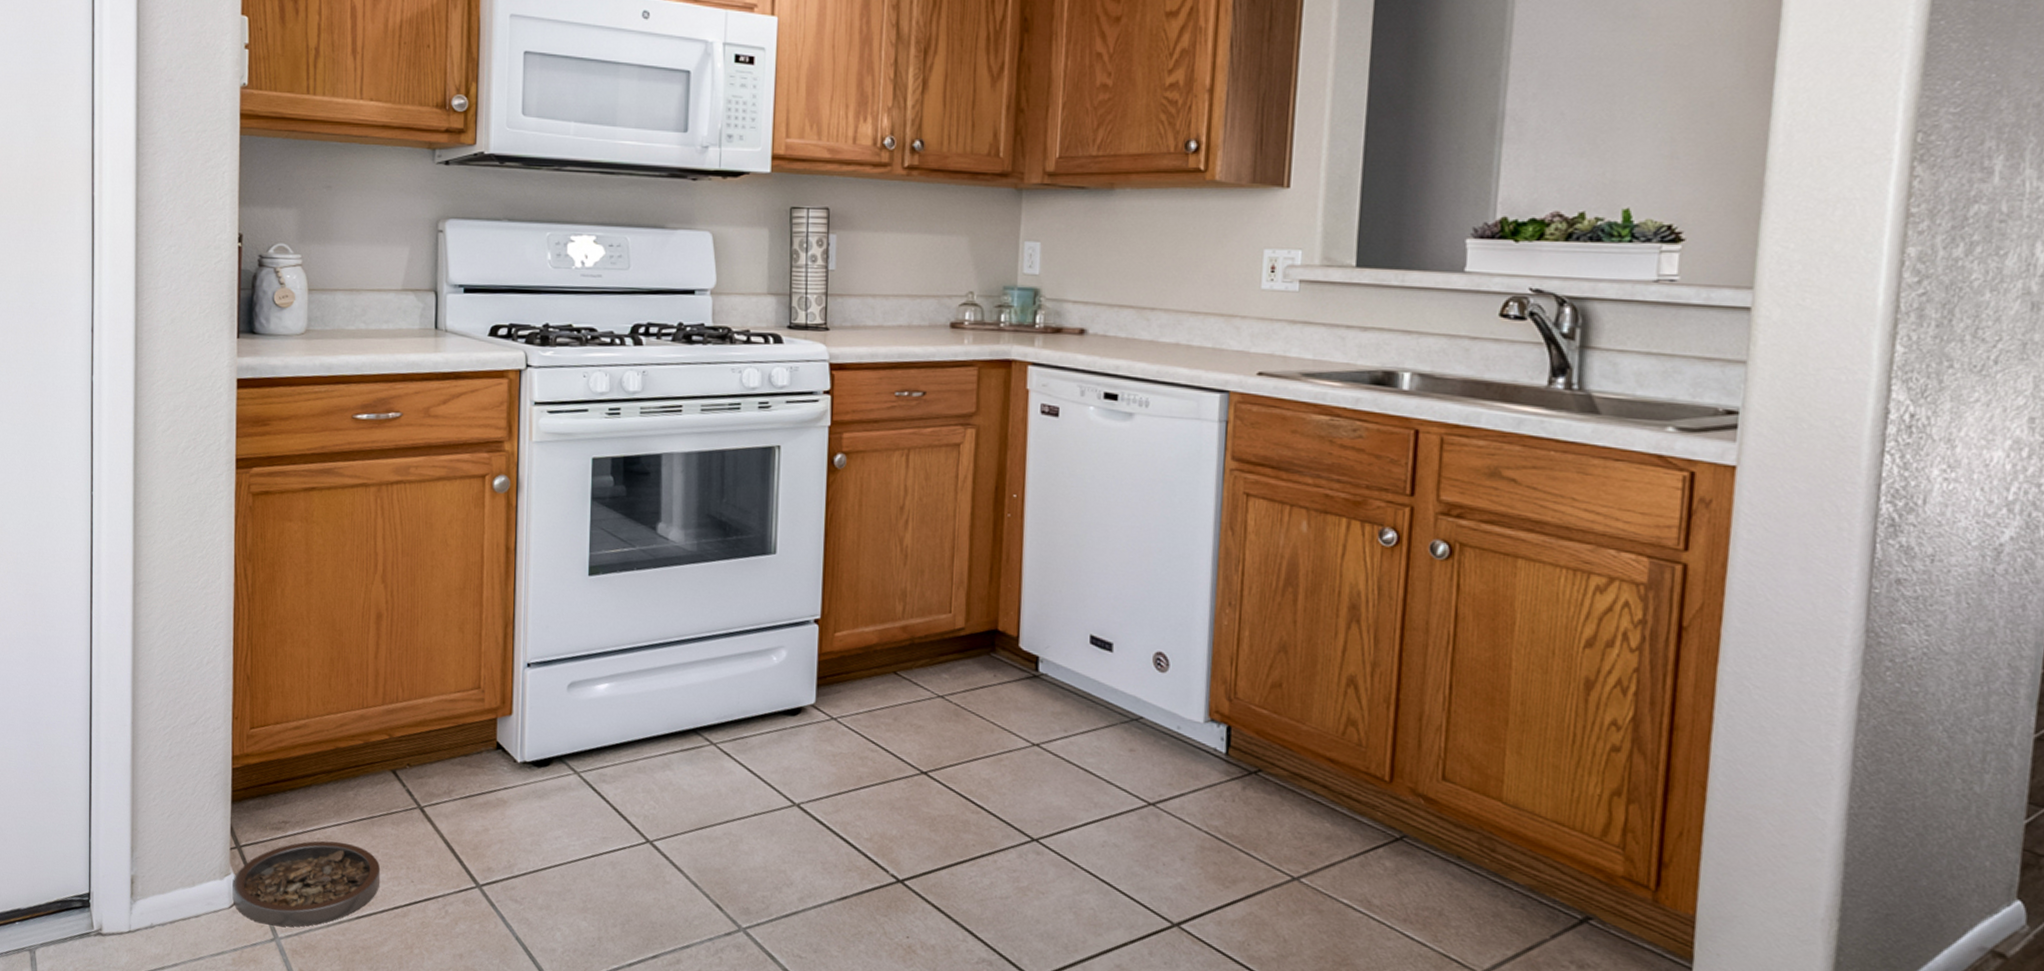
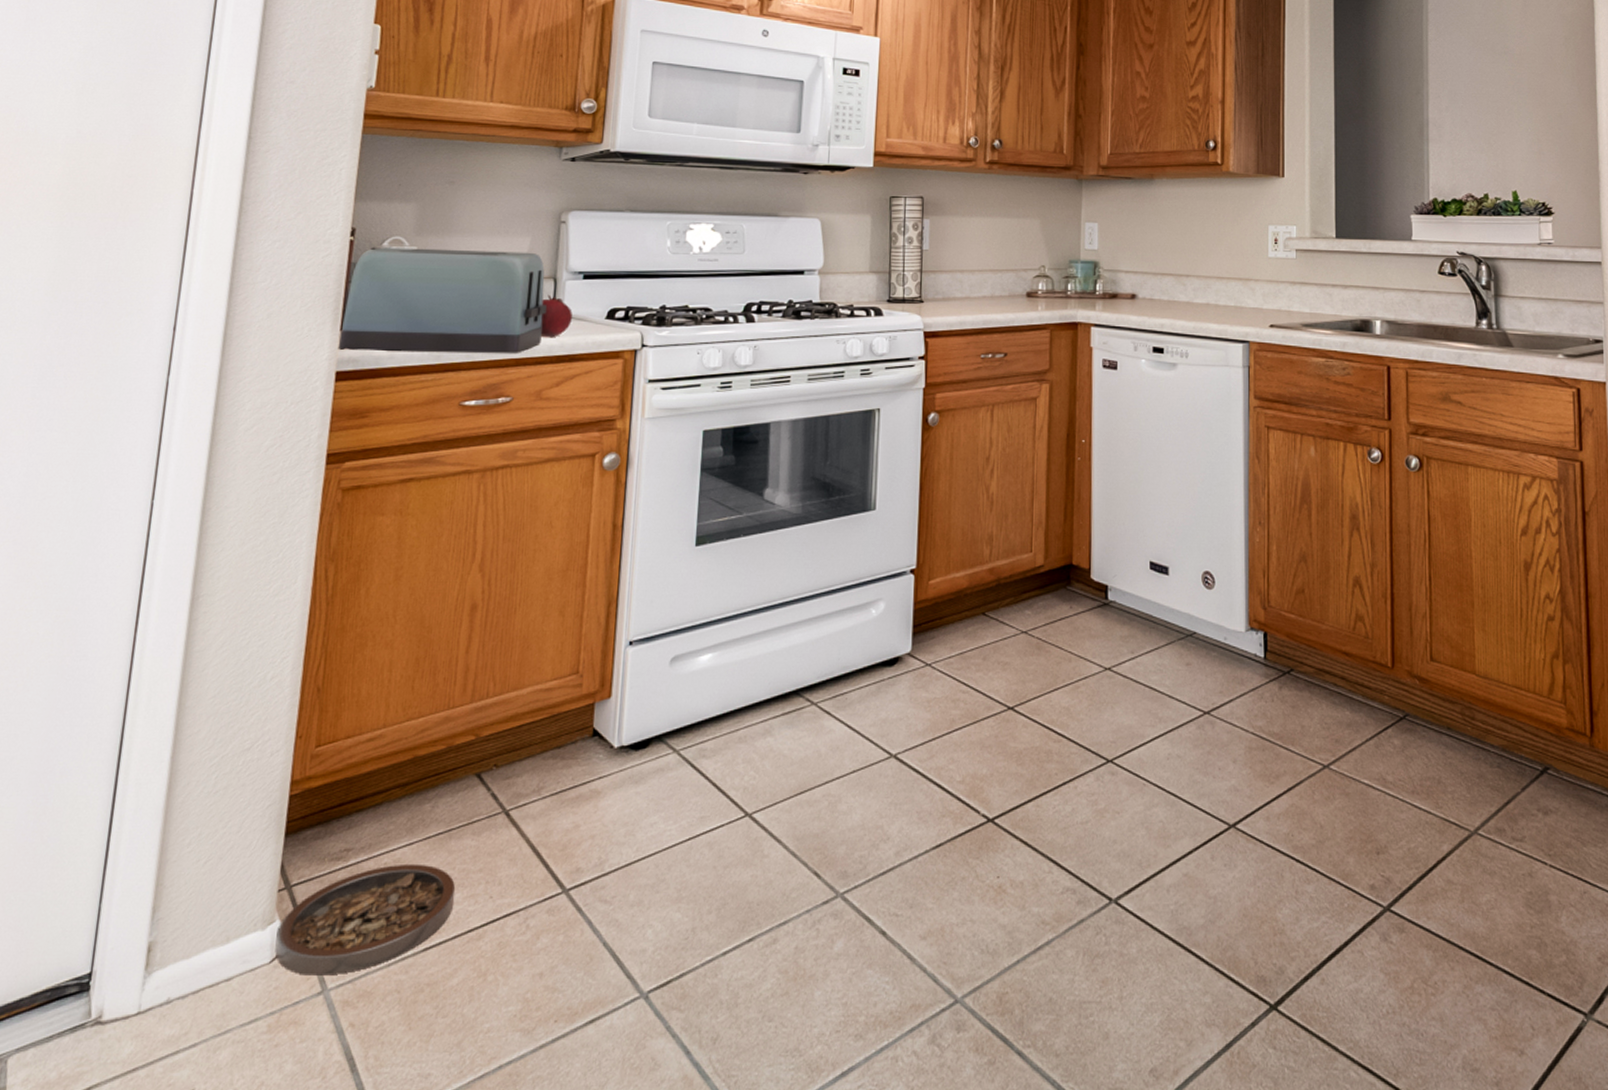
toaster: none [237,254,429,368] -> present [339,247,547,353]
fruit: none [424,308,455,354] -> present [540,294,572,338]

